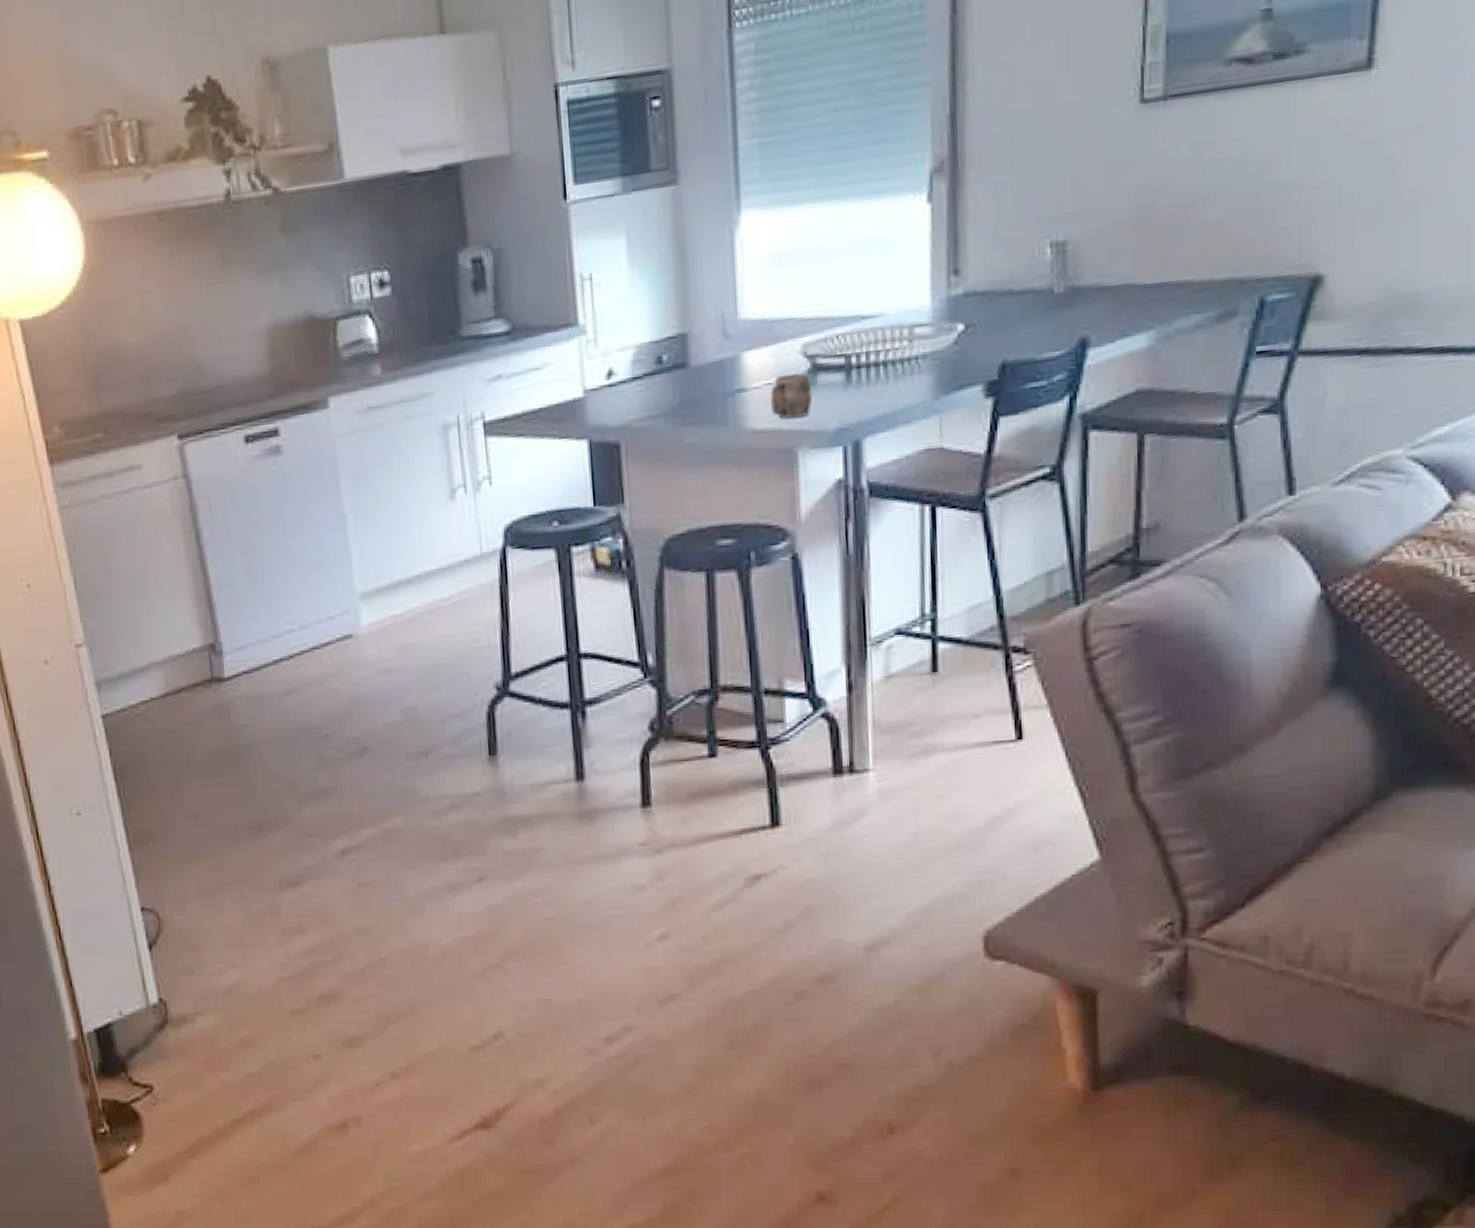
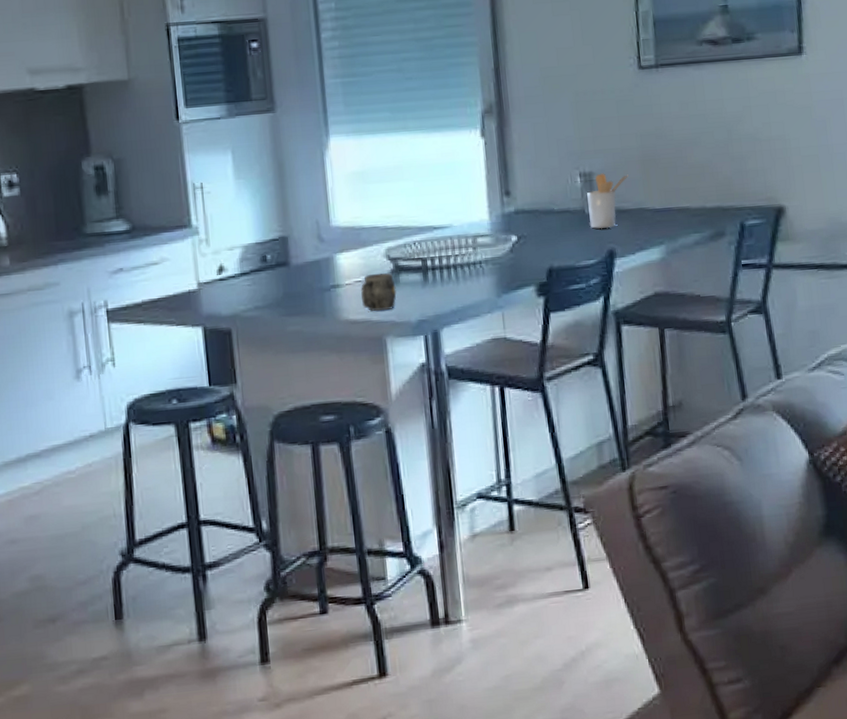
utensil holder: none [1058,241,1114,313] -> present [587,173,628,229]

